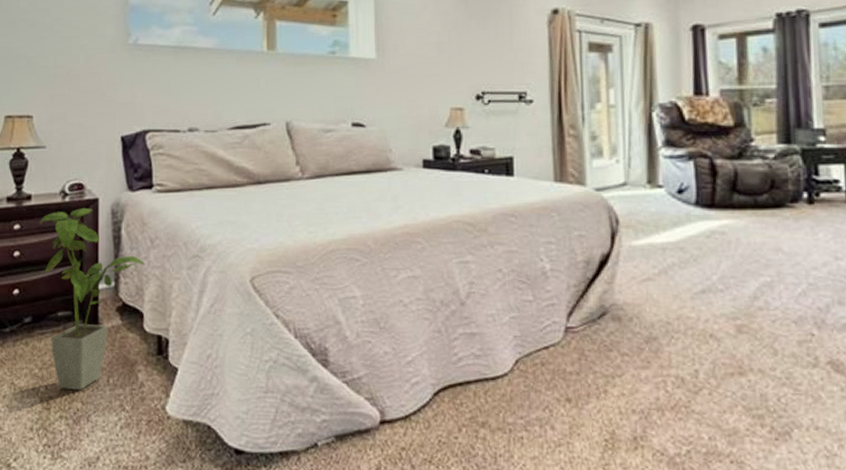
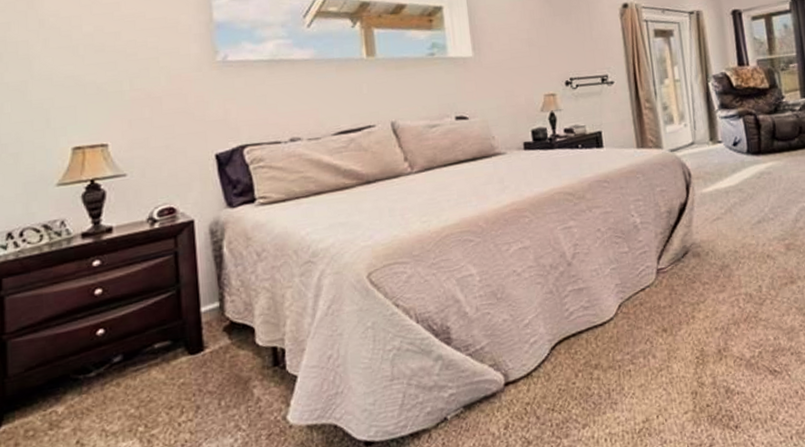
house plant: present [39,207,146,390] -> none [124,231,253,424]

